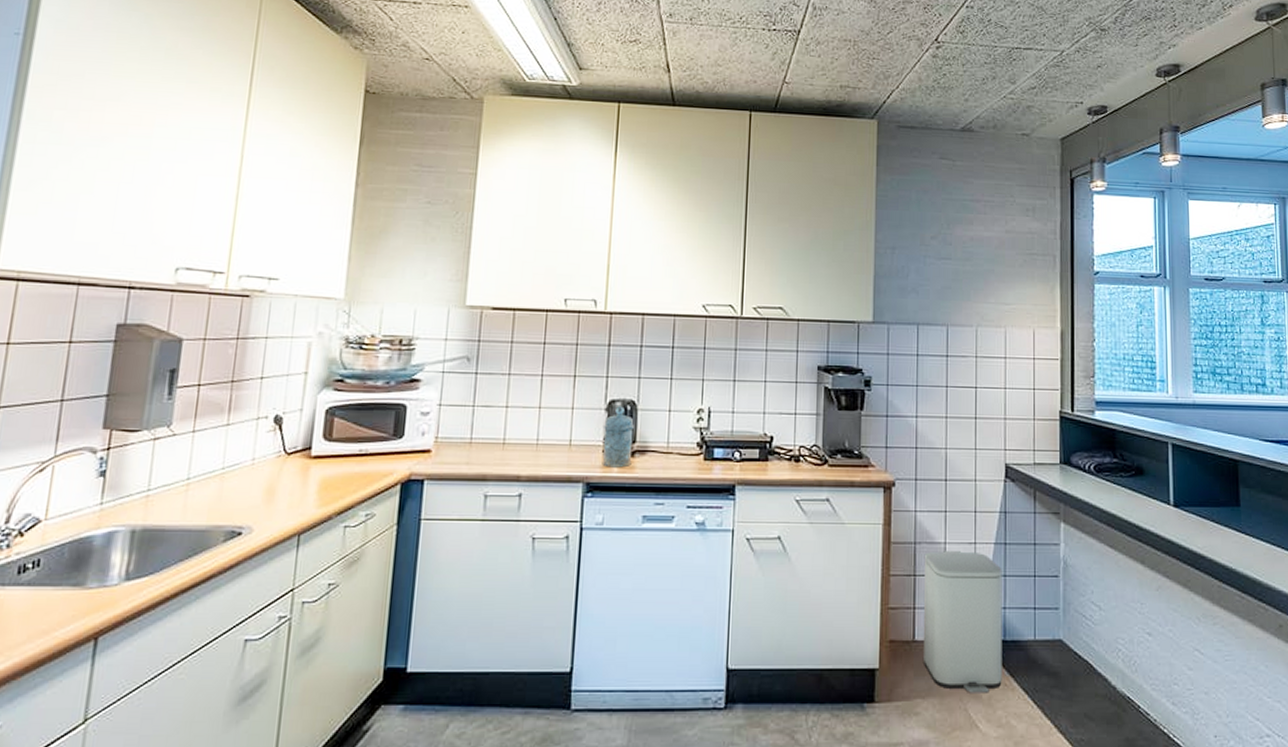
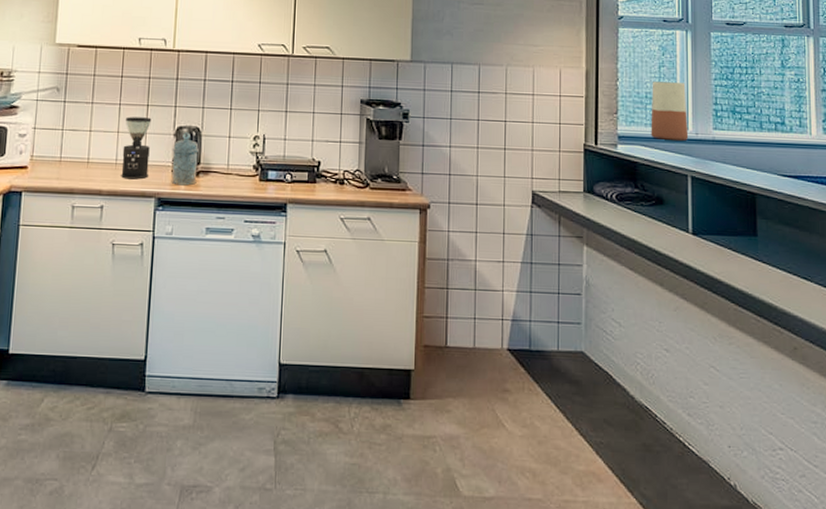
coffee grinder: none [543,389,579,462] -> present [121,117,152,180]
pedal bin: present [922,551,1002,693] -> none [454,268,528,396]
vase: none [1129,342,1169,406] -> present [651,81,689,141]

